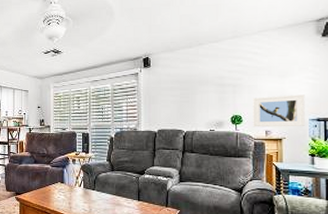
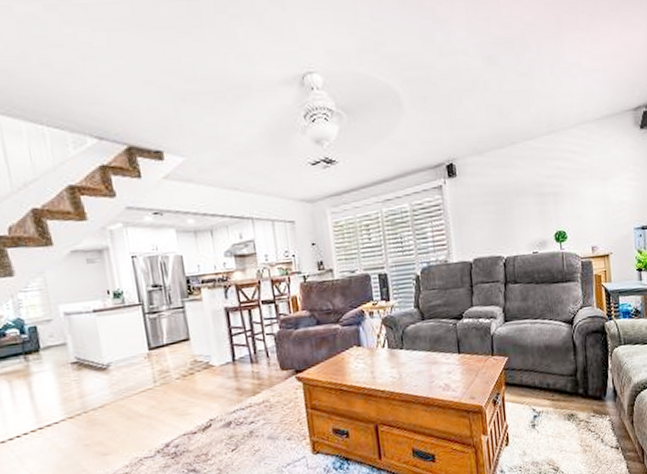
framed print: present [253,94,305,127] -> none [576,199,630,244]

